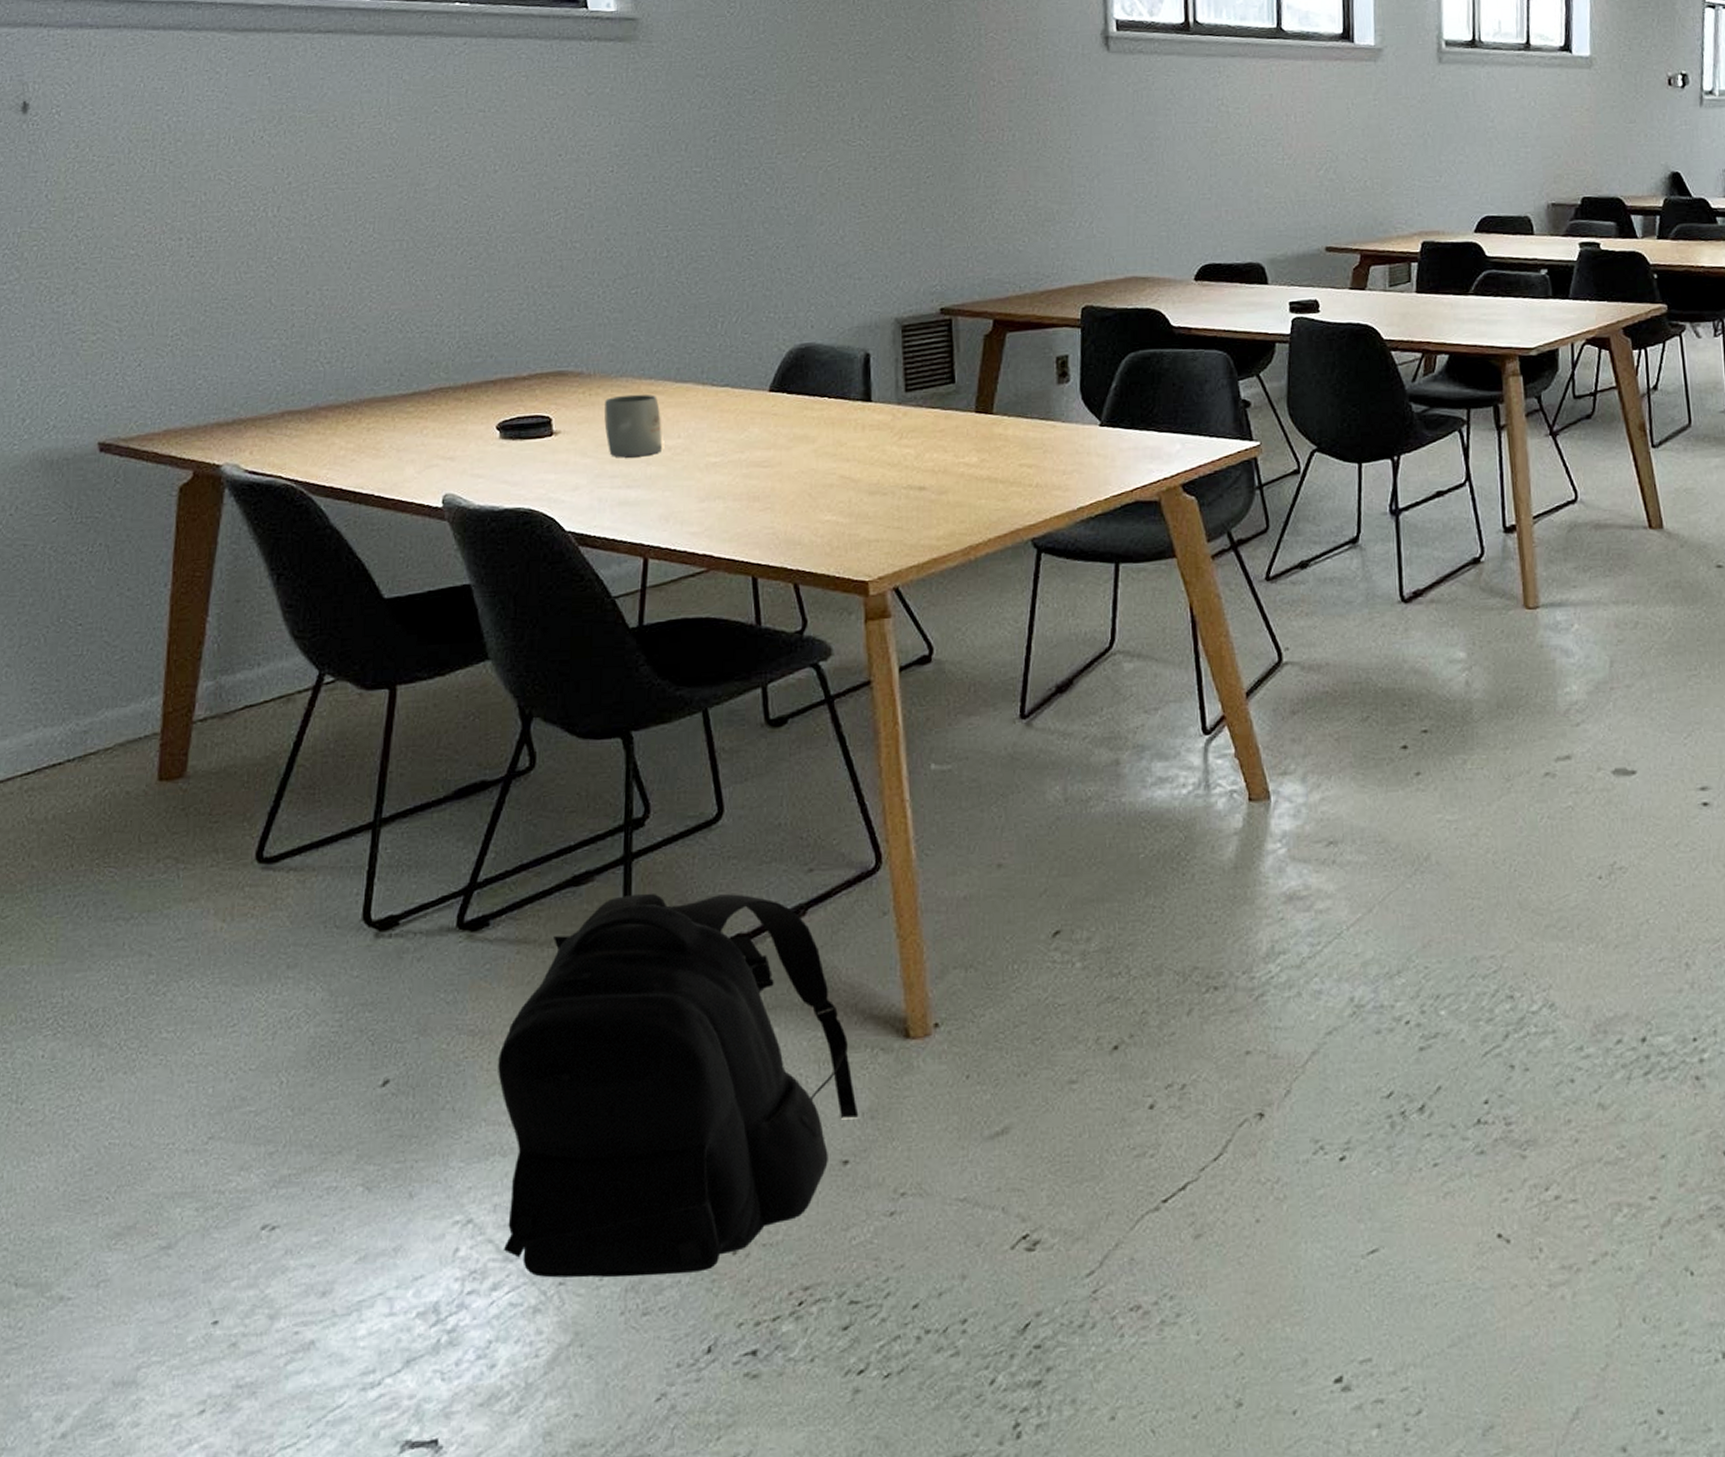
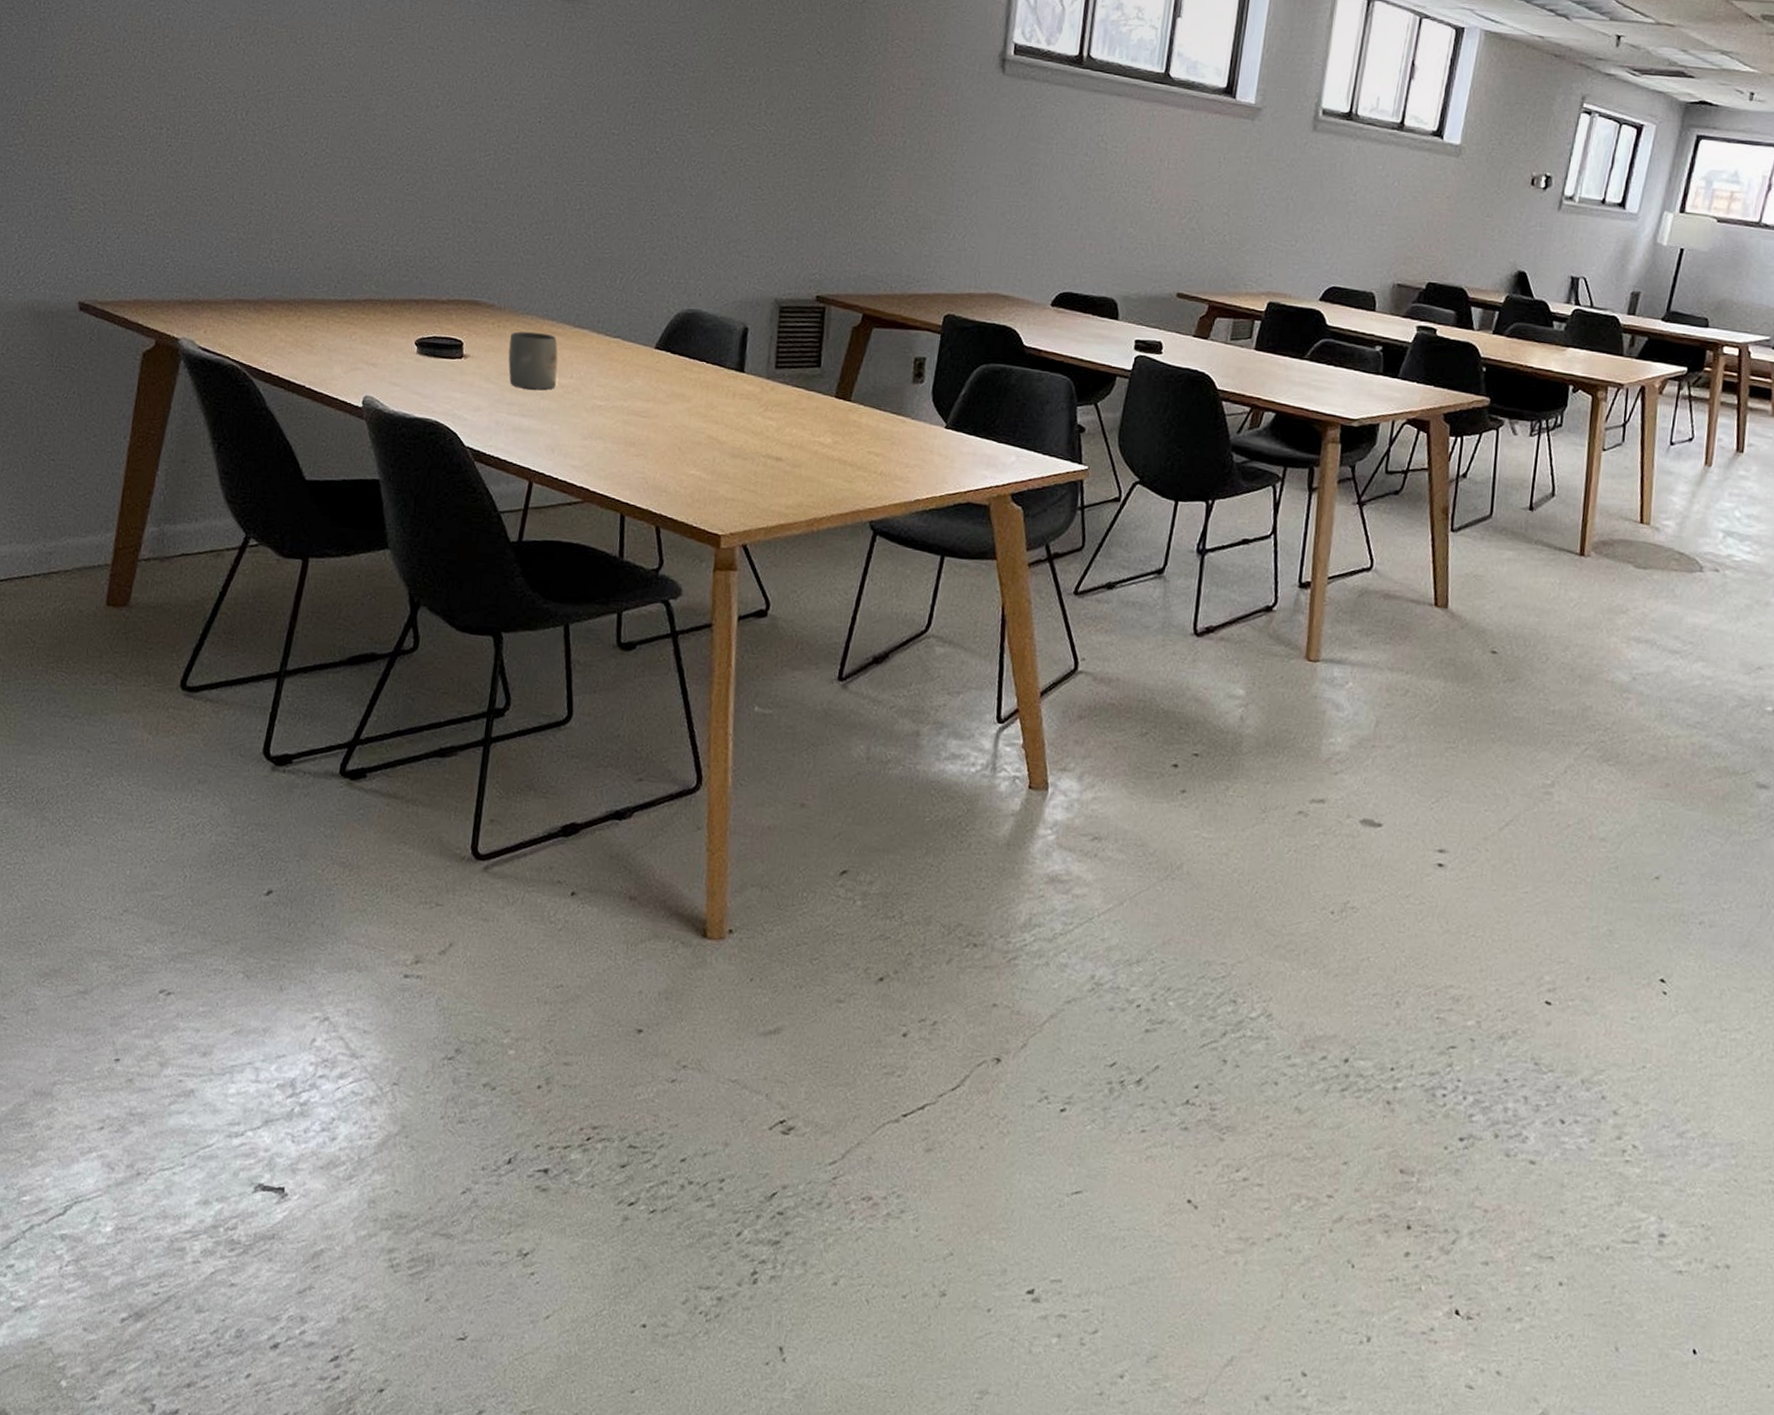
backpack: present [498,893,859,1278] -> none [351,772,656,1097]

